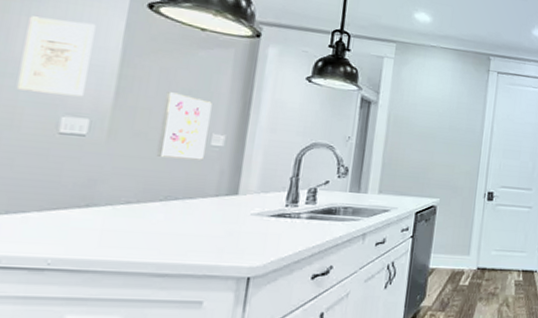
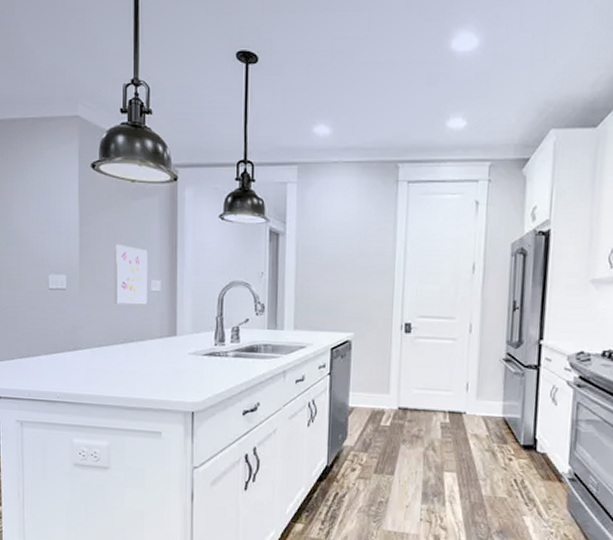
wall art: present [16,16,96,97] -> none [18,190,59,256]

